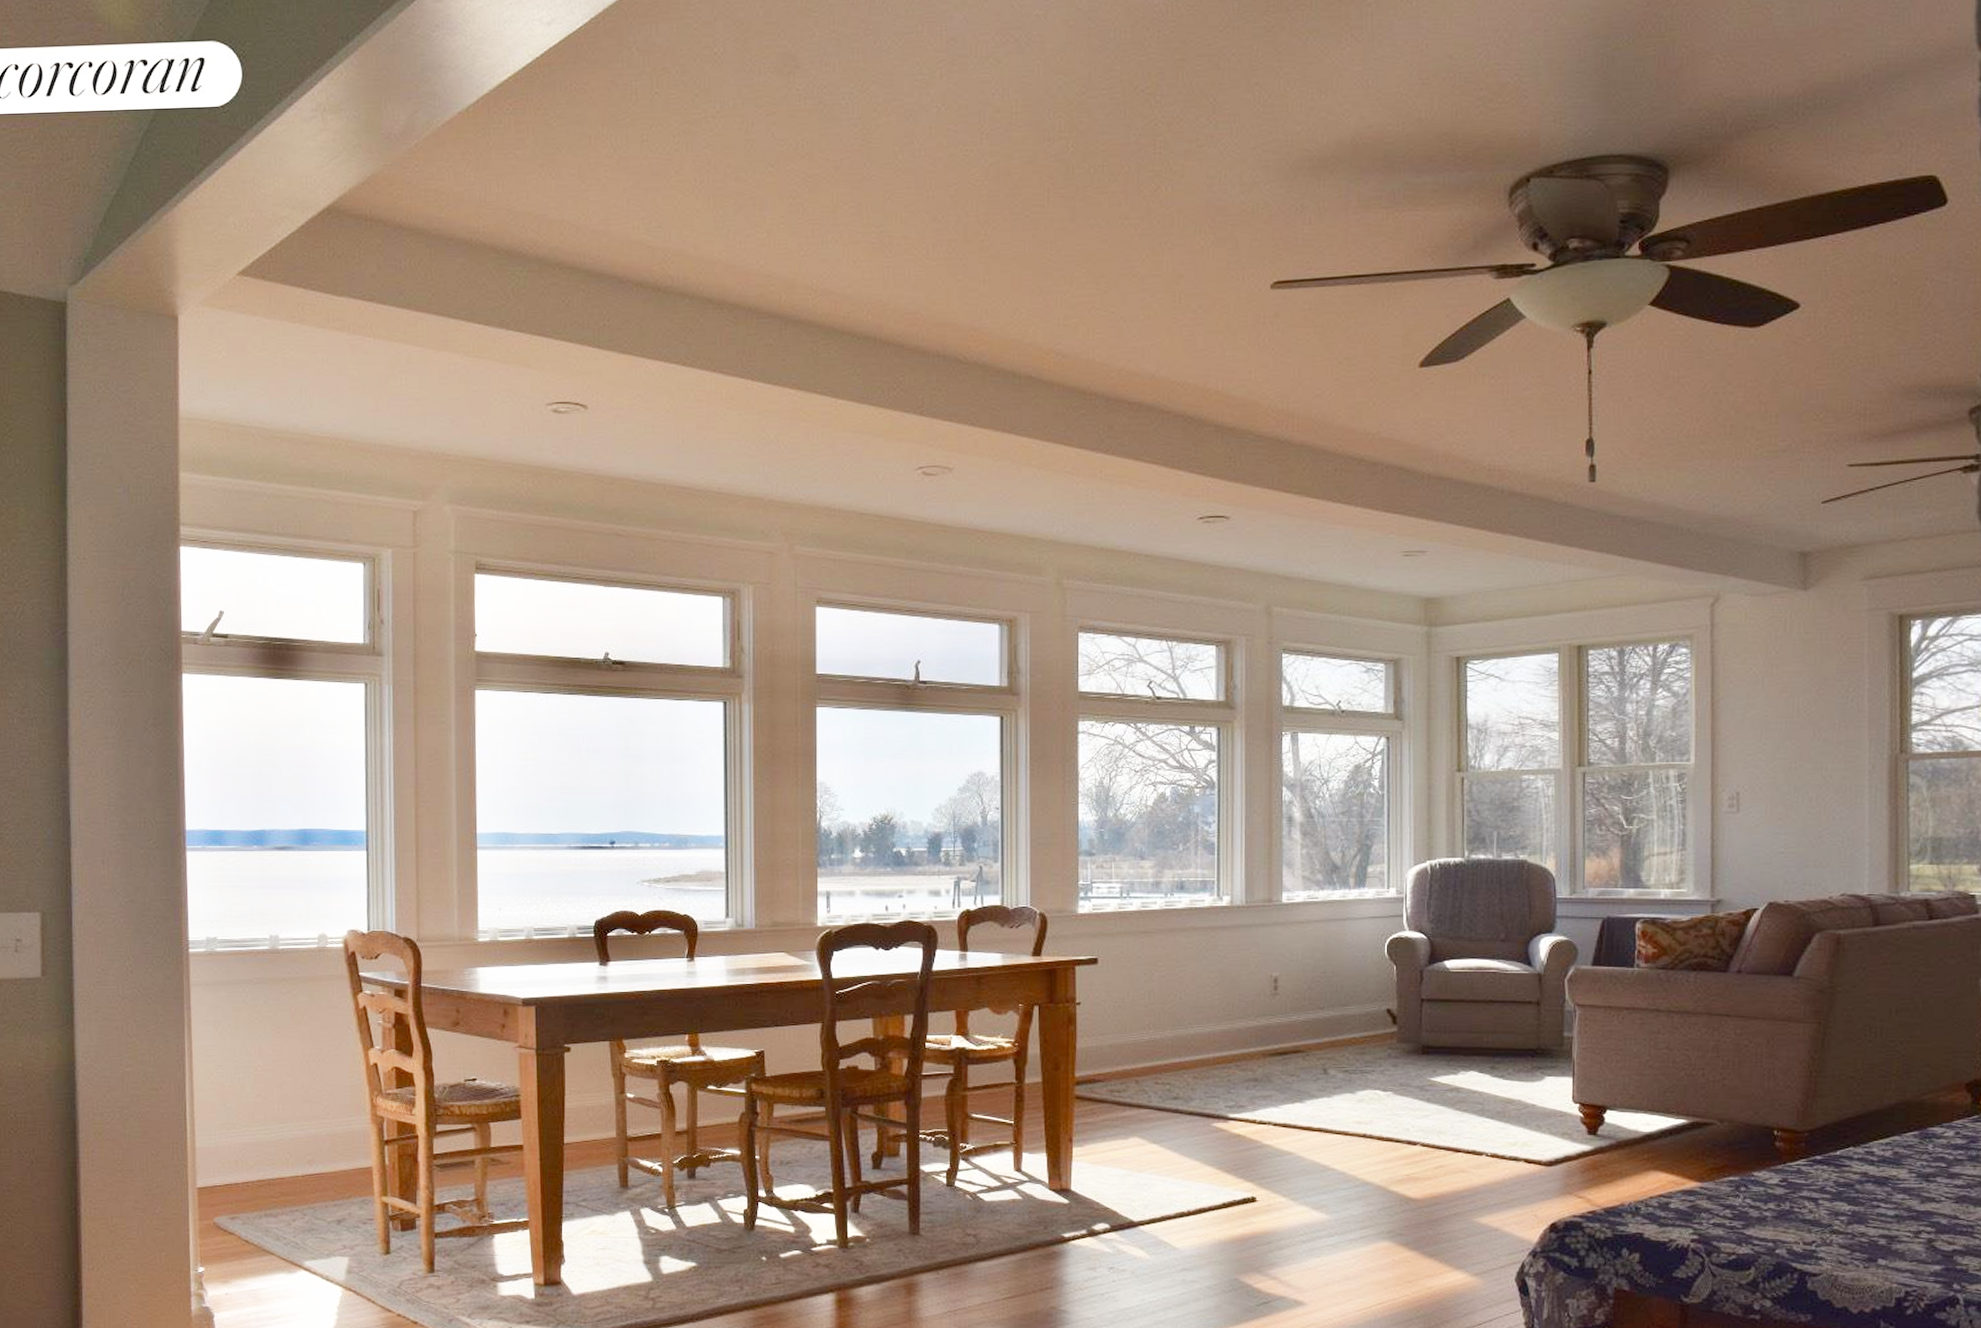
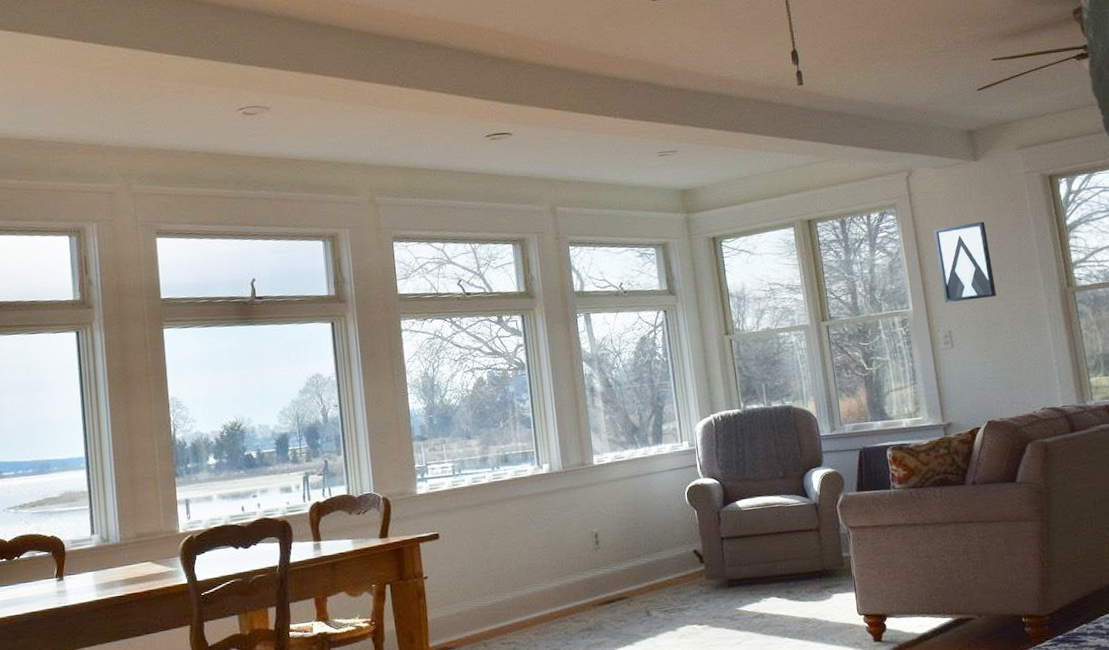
wall art: none [1735,665,1806,759] -> present [933,221,996,304]

